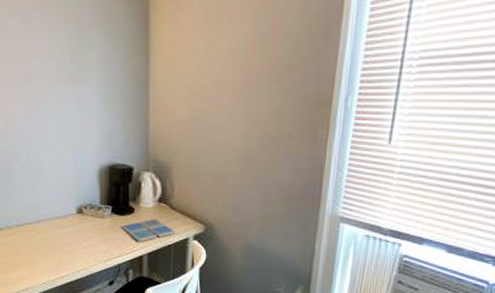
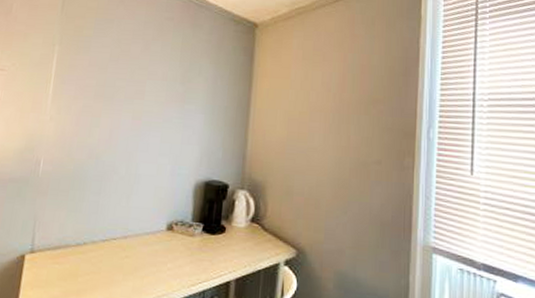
drink coaster: present [121,218,176,242] -> none [210,239,266,266]

